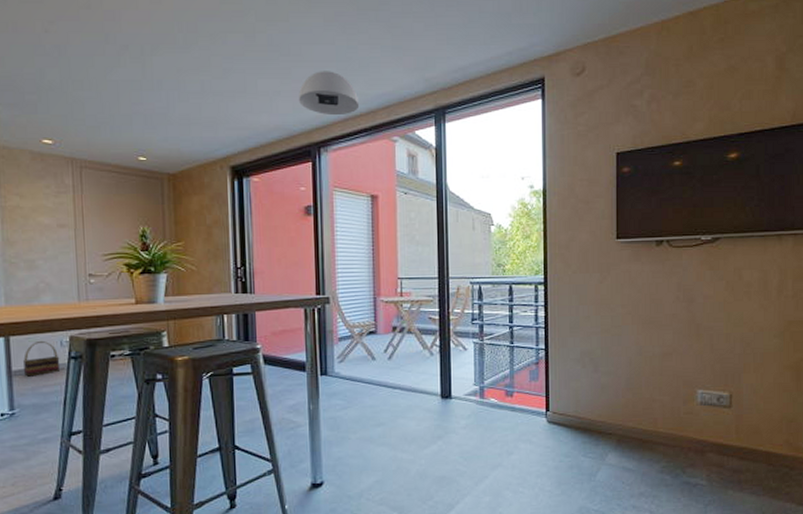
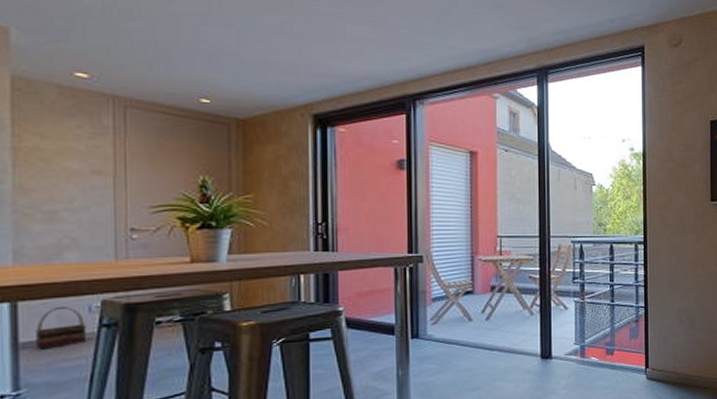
ceiling light: present [298,71,360,116] -> none [392,21,459,69]

